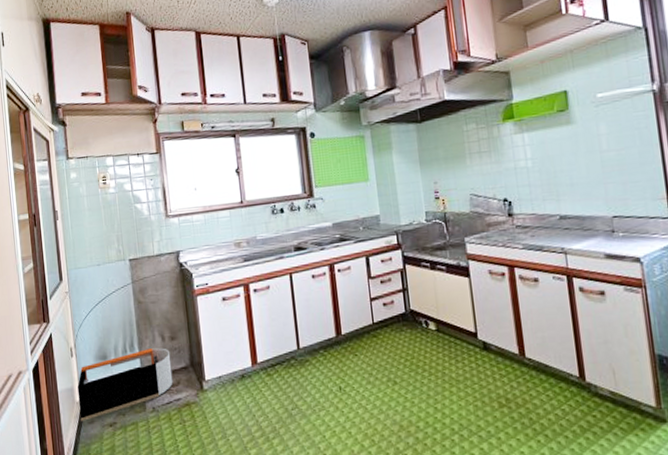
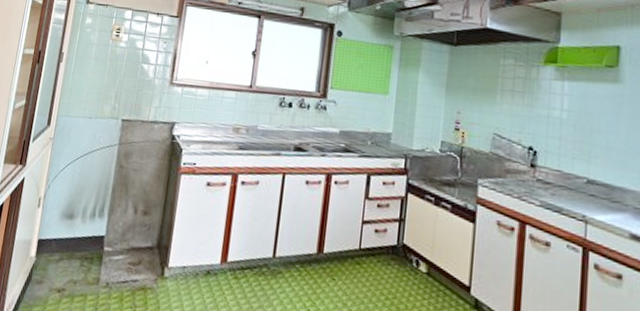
storage bin: present [77,348,173,421] -> none [29,217,139,280]

